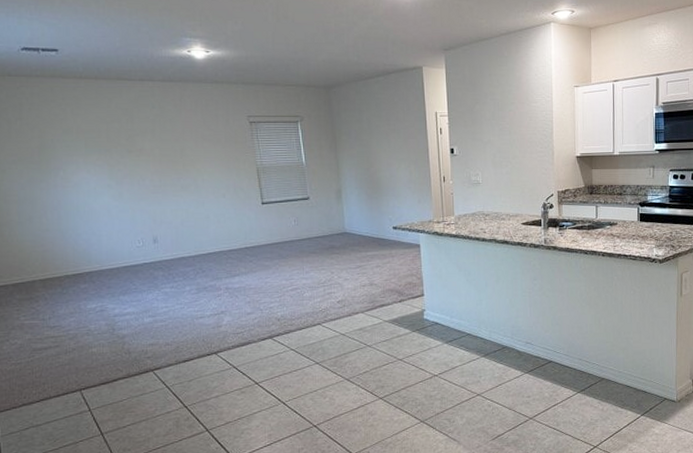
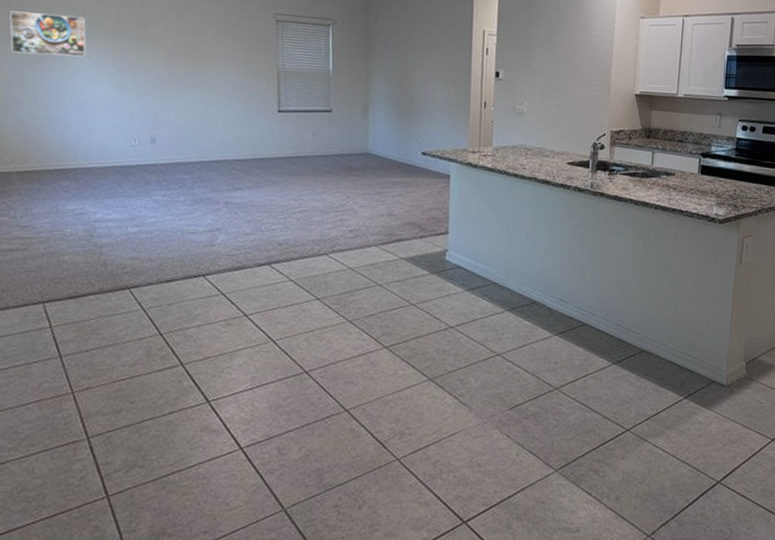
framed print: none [10,136,85,175] -> present [9,11,87,57]

